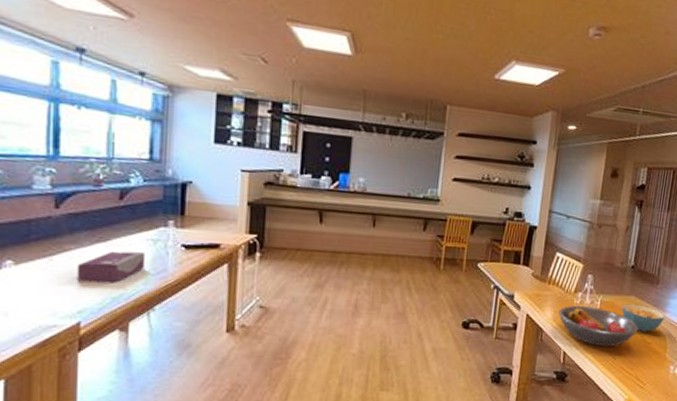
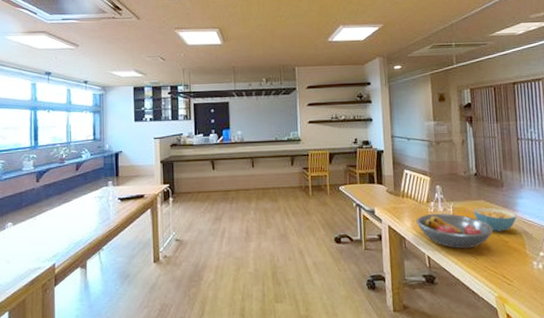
tissue box: present [76,251,146,284] -> none [51,207,95,233]

